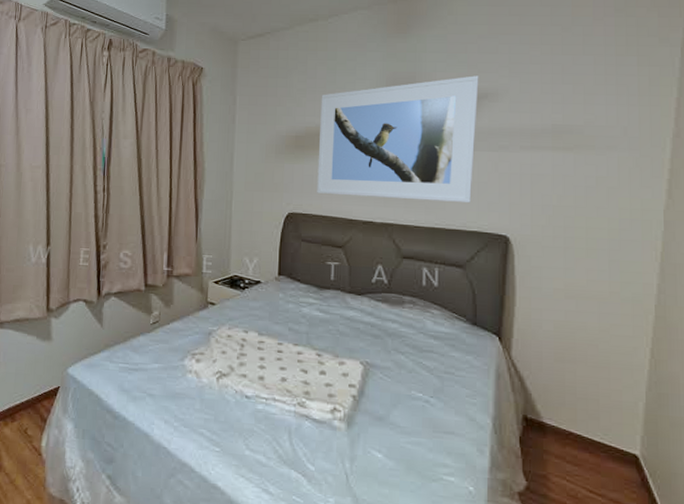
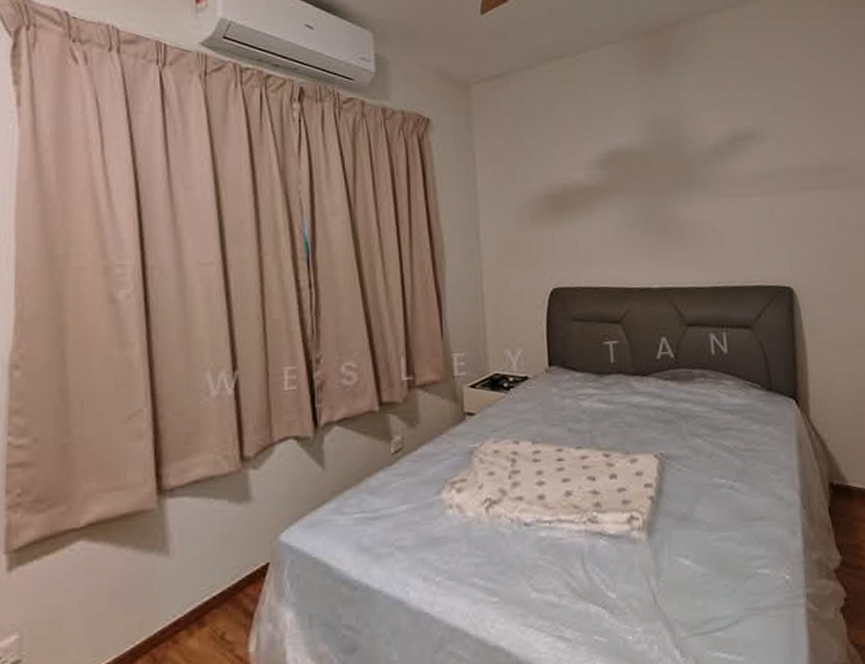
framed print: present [317,75,479,204] -> none [576,114,751,262]

